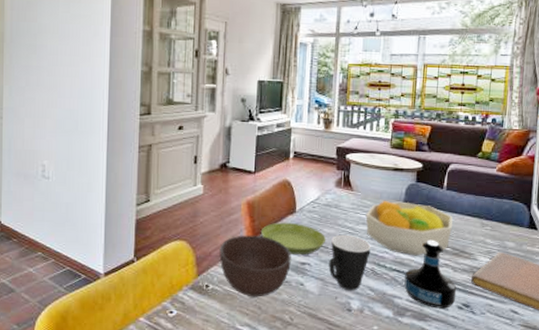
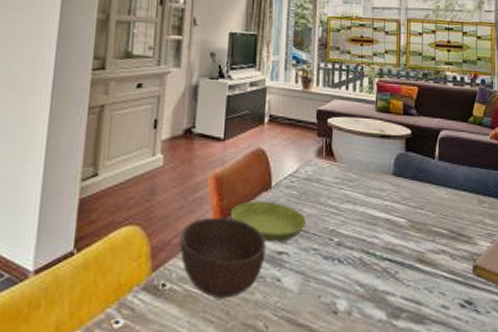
mug: present [328,234,371,291] -> none [310,215,358,287]
fruit bowl: present [365,200,453,256] -> none [351,172,448,241]
tequila bottle: present [404,241,457,309] -> none [398,222,457,307]

